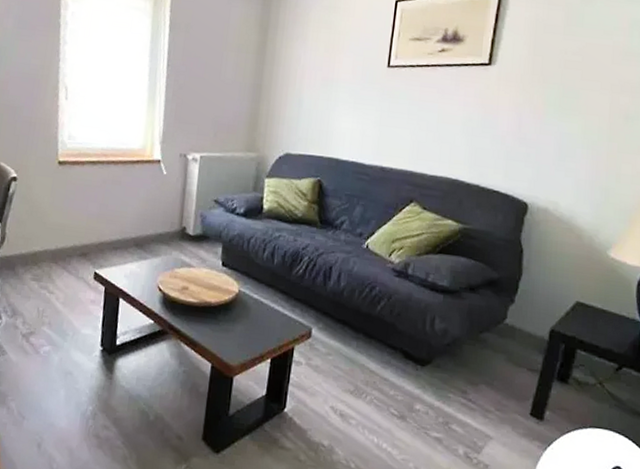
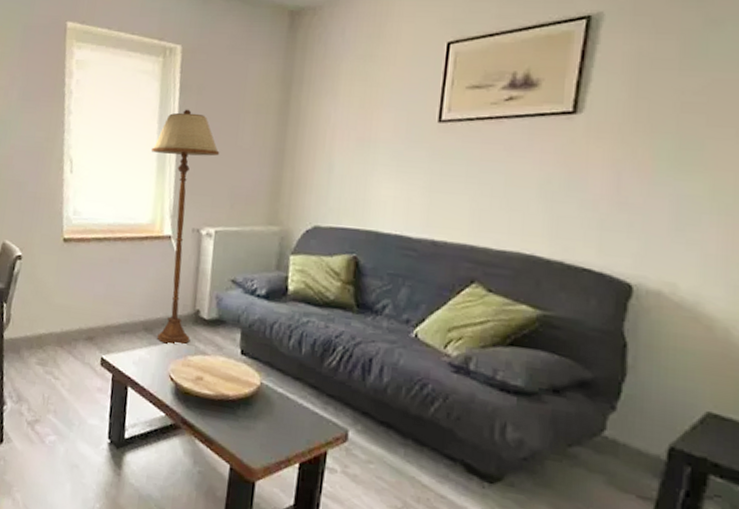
floor lamp: none [143,45,205,259] -> present [152,109,220,345]

